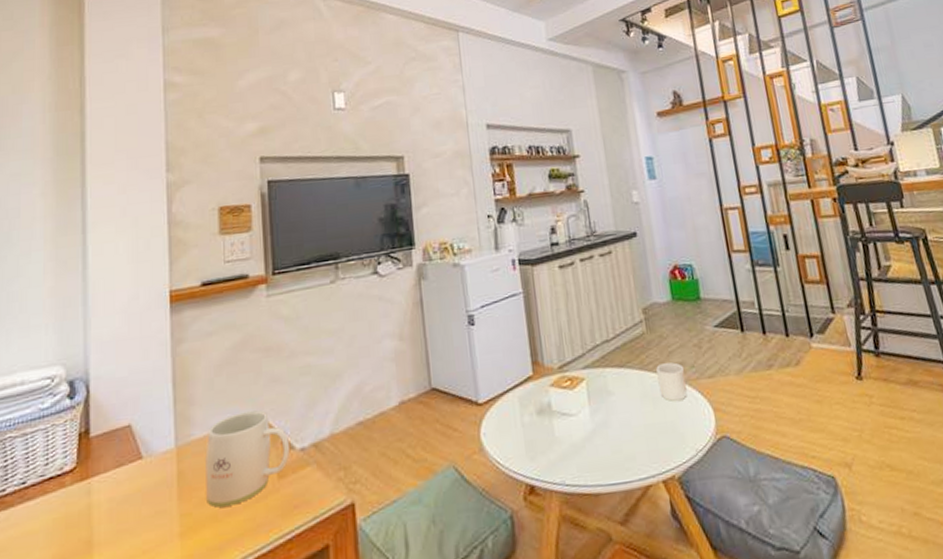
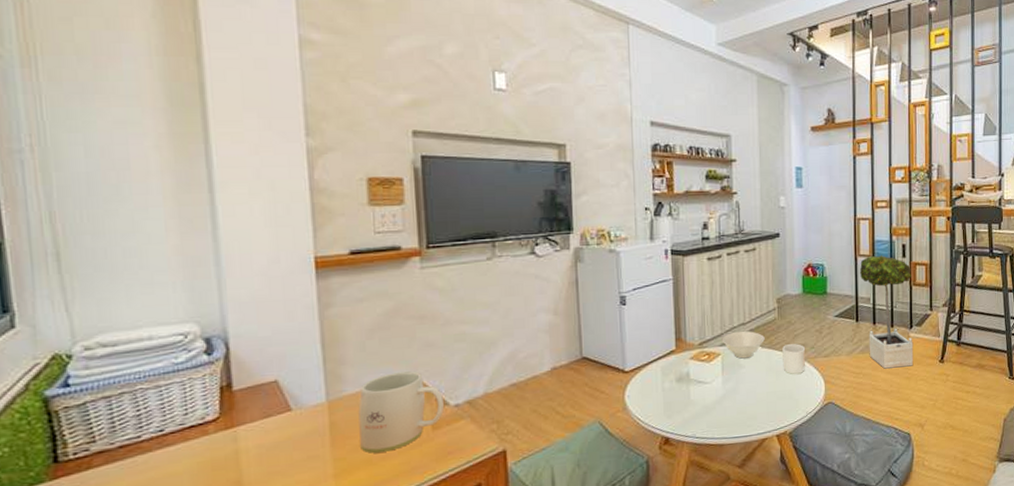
bowl: none [584,349,634,384] -> present [721,330,765,359]
potted tree: none [735,248,823,391] -> present [859,255,914,369]

